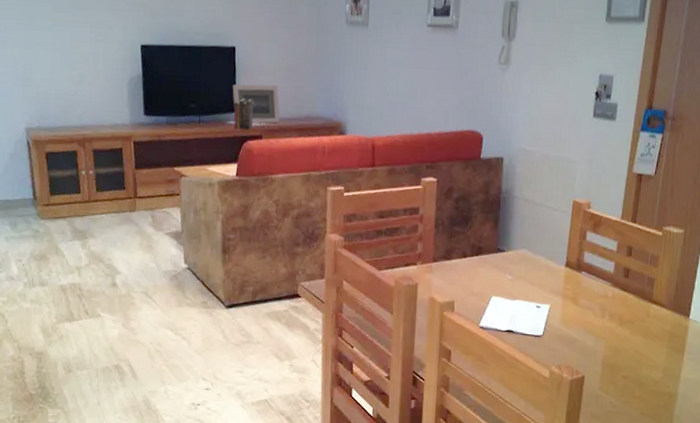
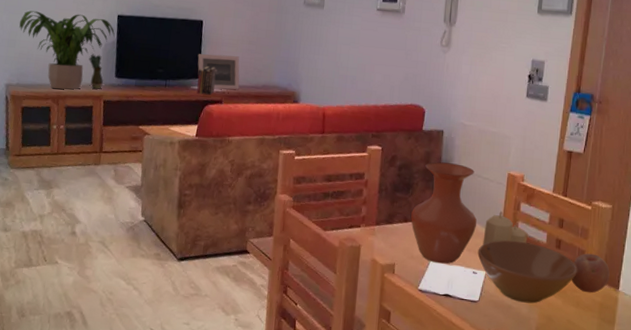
potted plant: none [33,44,139,132] -> present [19,10,115,90]
vase: none [113,89,131,129] -> present [89,53,103,89]
vase: none [470,192,540,299] -> present [411,162,477,264]
bowl: none [541,271,646,336] -> present [477,240,577,304]
candle: none [546,241,594,278] -> present [483,211,528,245]
fruit: none [639,281,681,323] -> present [571,253,610,293]

